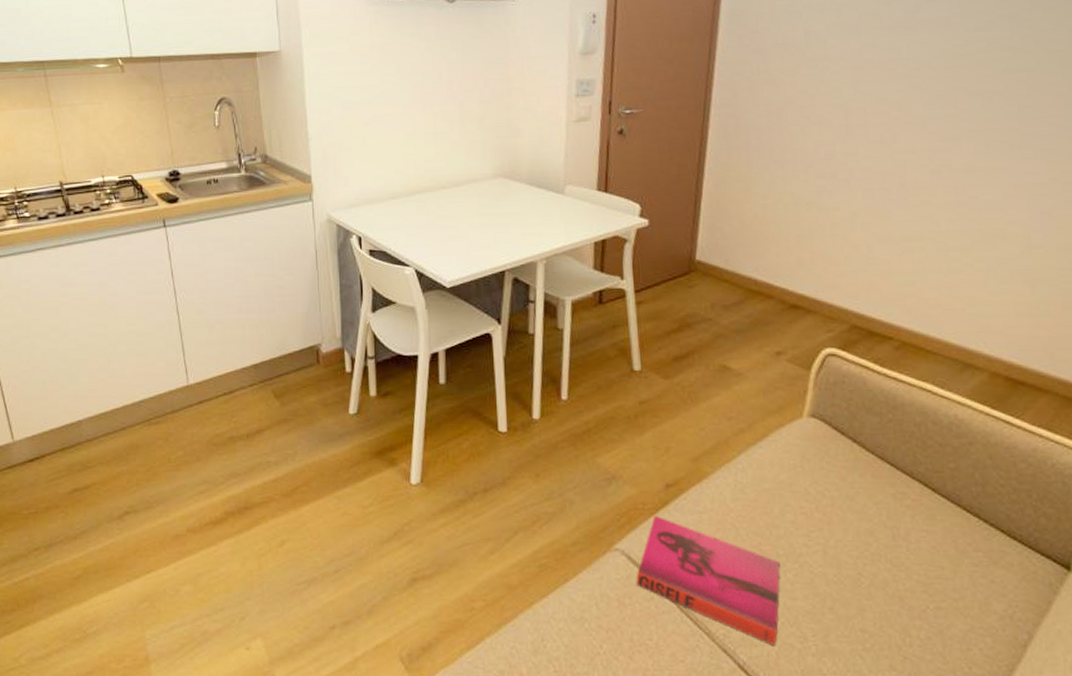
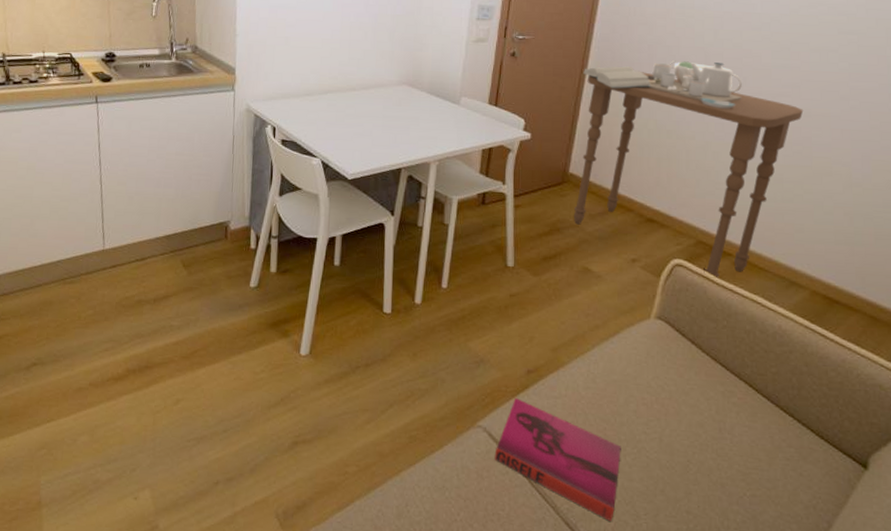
side table: none [703,119,967,367] -> present [573,59,804,279]

